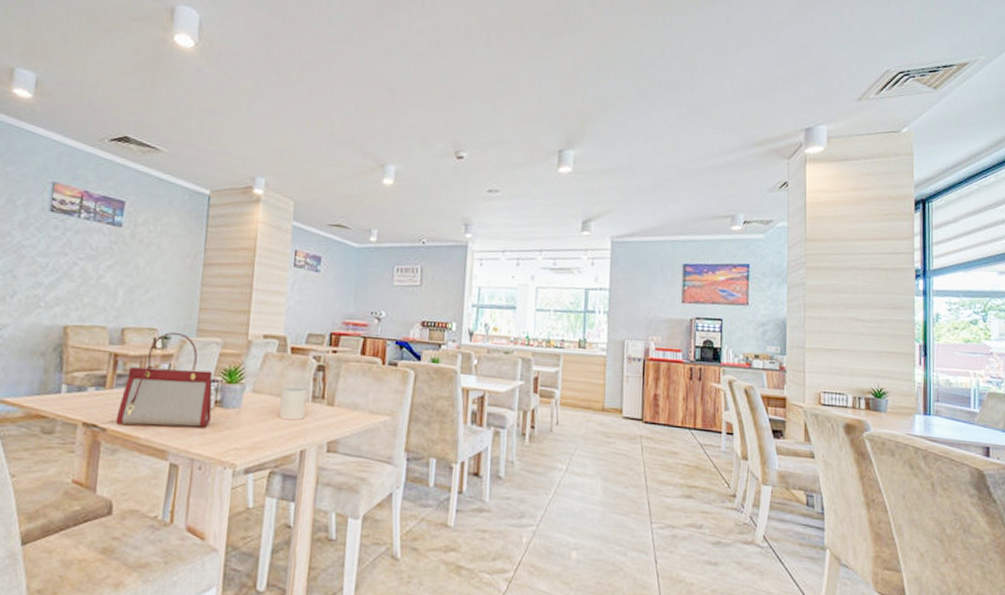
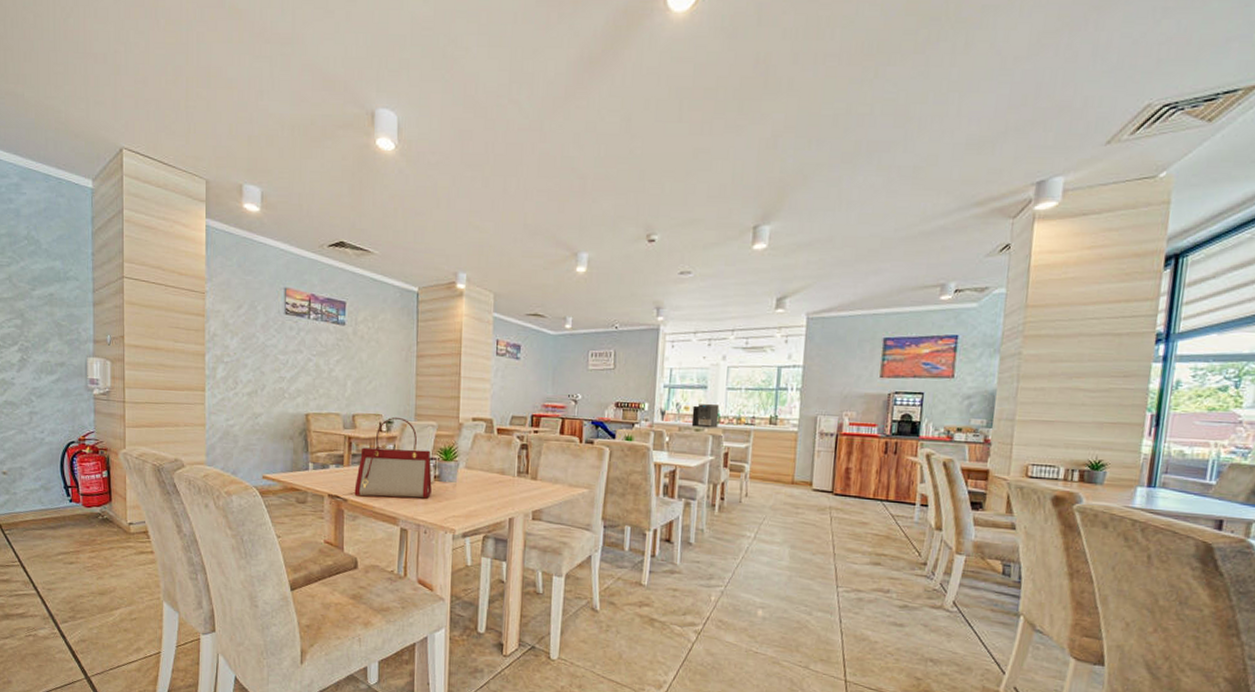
mug: present [279,386,307,421] -> none [489,463,513,493]
coffee machine: none [500,325,529,351] -> present [691,404,720,429]

